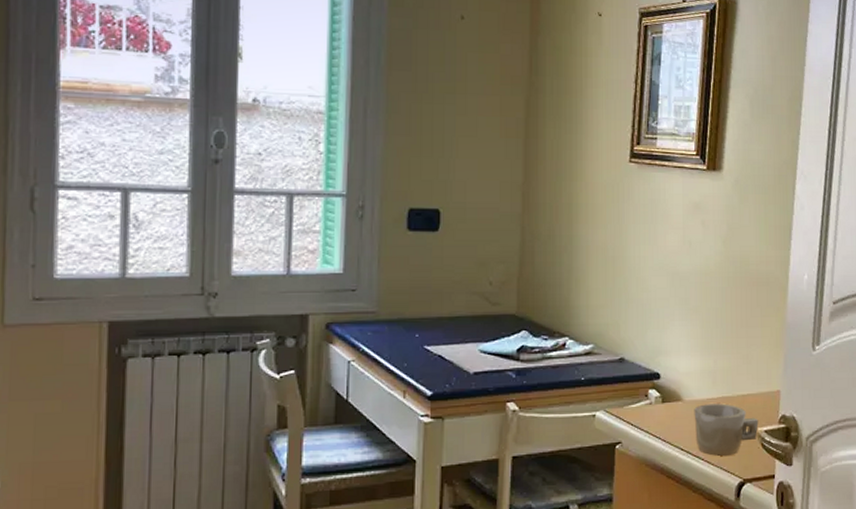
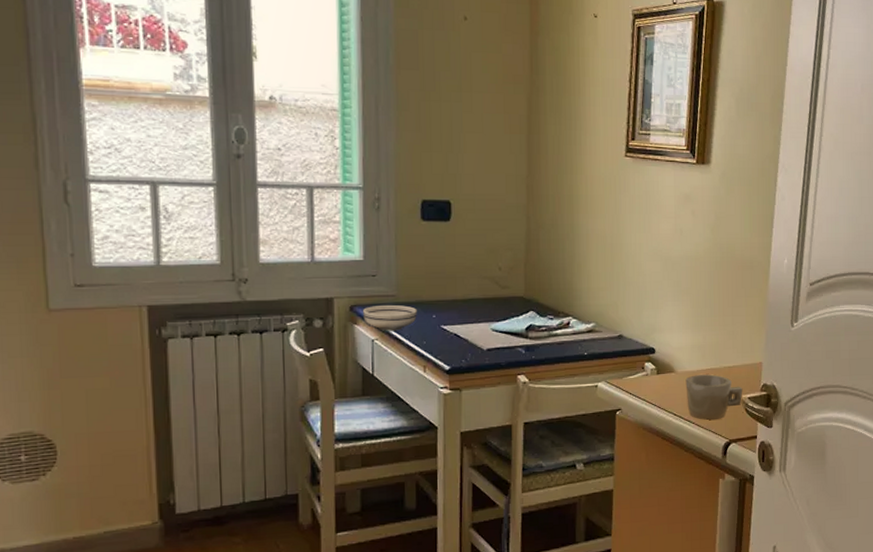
bowl: none [340,322,398,352] -> present [363,304,417,331]

